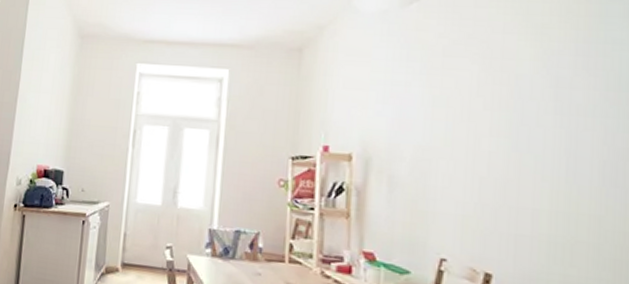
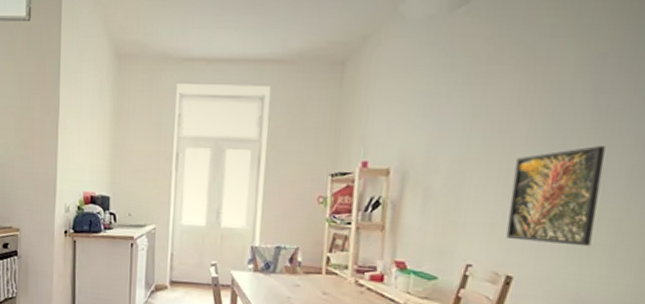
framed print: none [480,139,574,245] -> present [506,146,605,247]

